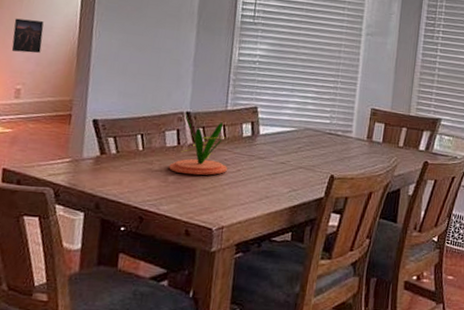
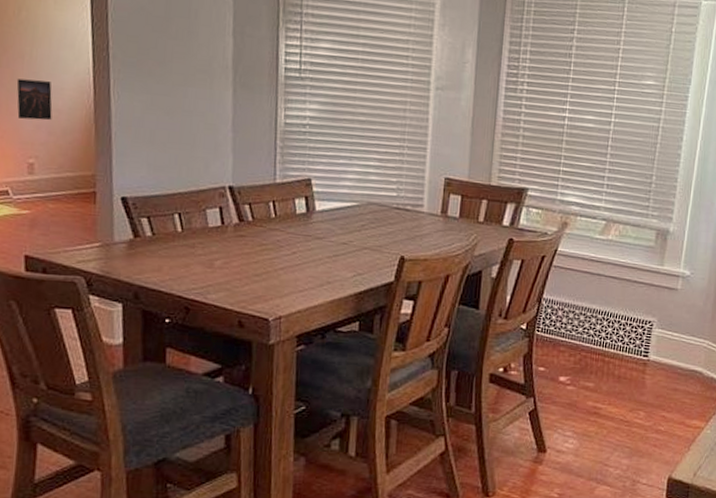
plant: present [169,111,227,175] -> none [214,185,281,259]

